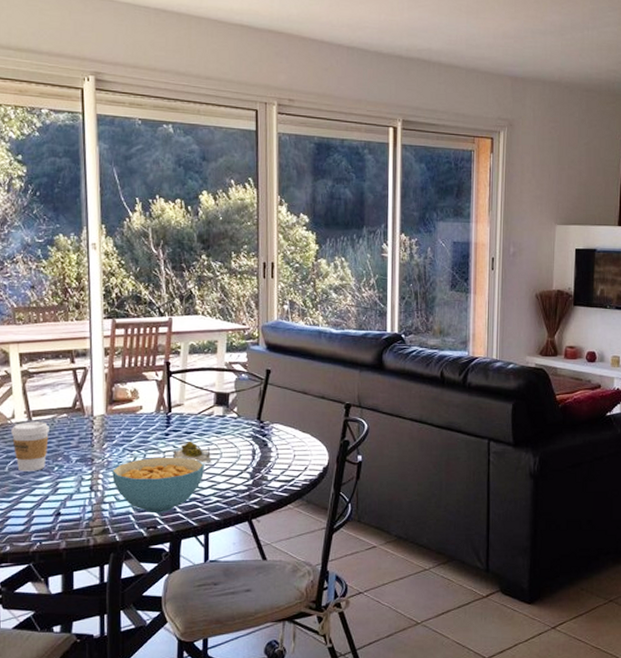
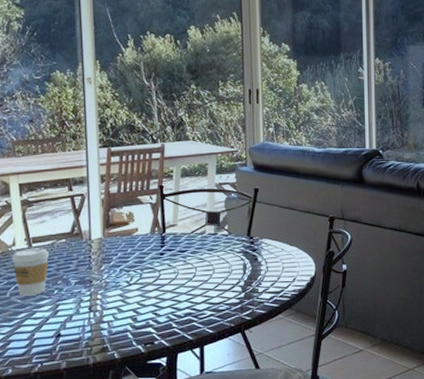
cereal bowl: present [112,457,204,514] -> none [110,274,198,330]
succulent plant: present [173,442,212,463] -> none [168,260,205,280]

